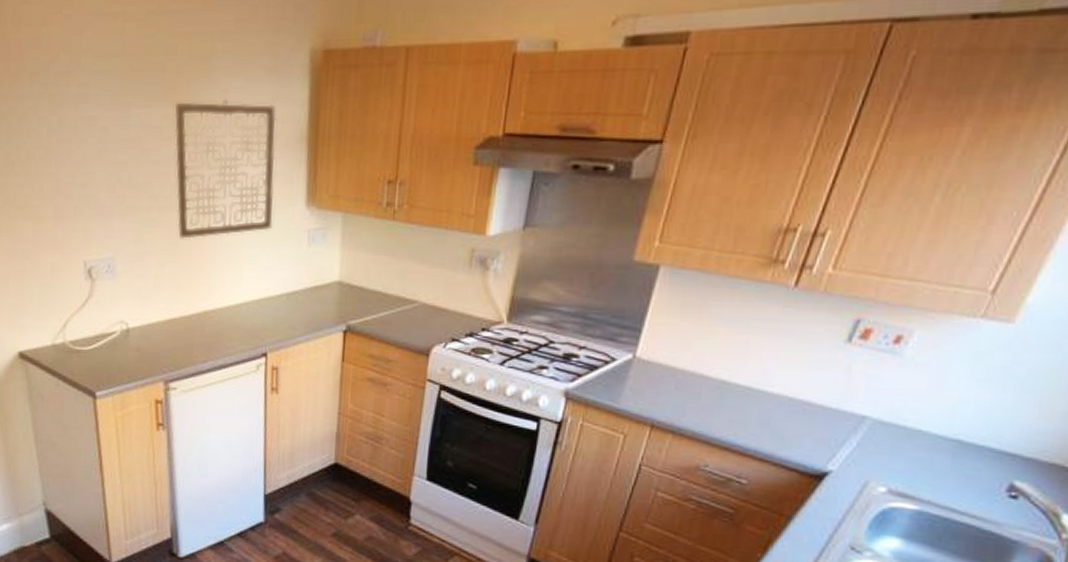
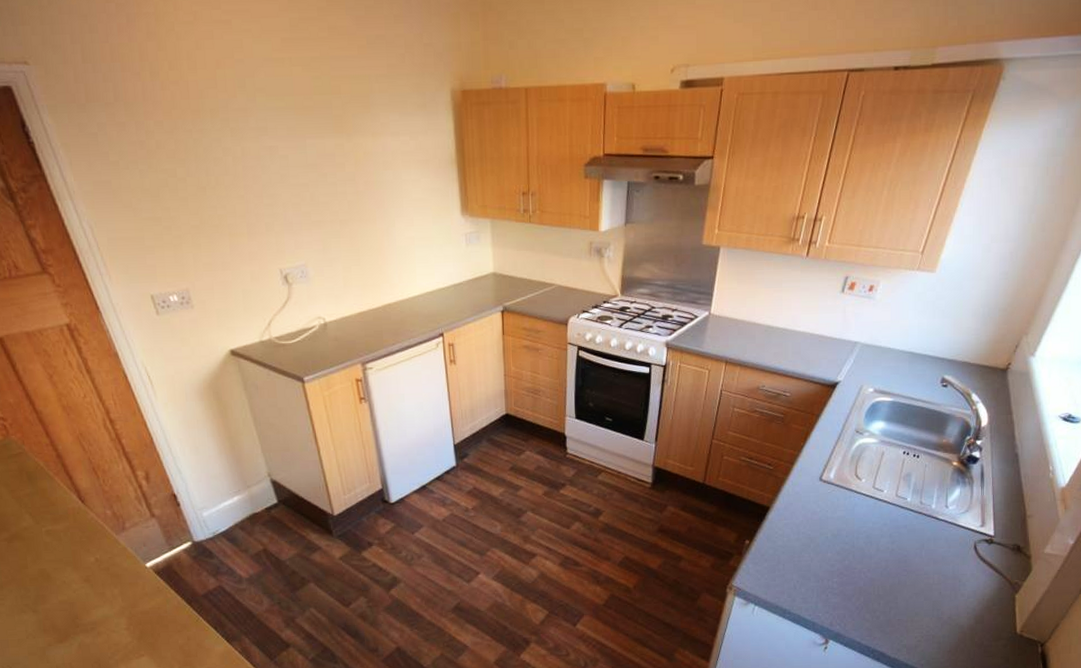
wall art: present [174,99,276,239] -> none [343,131,436,246]

